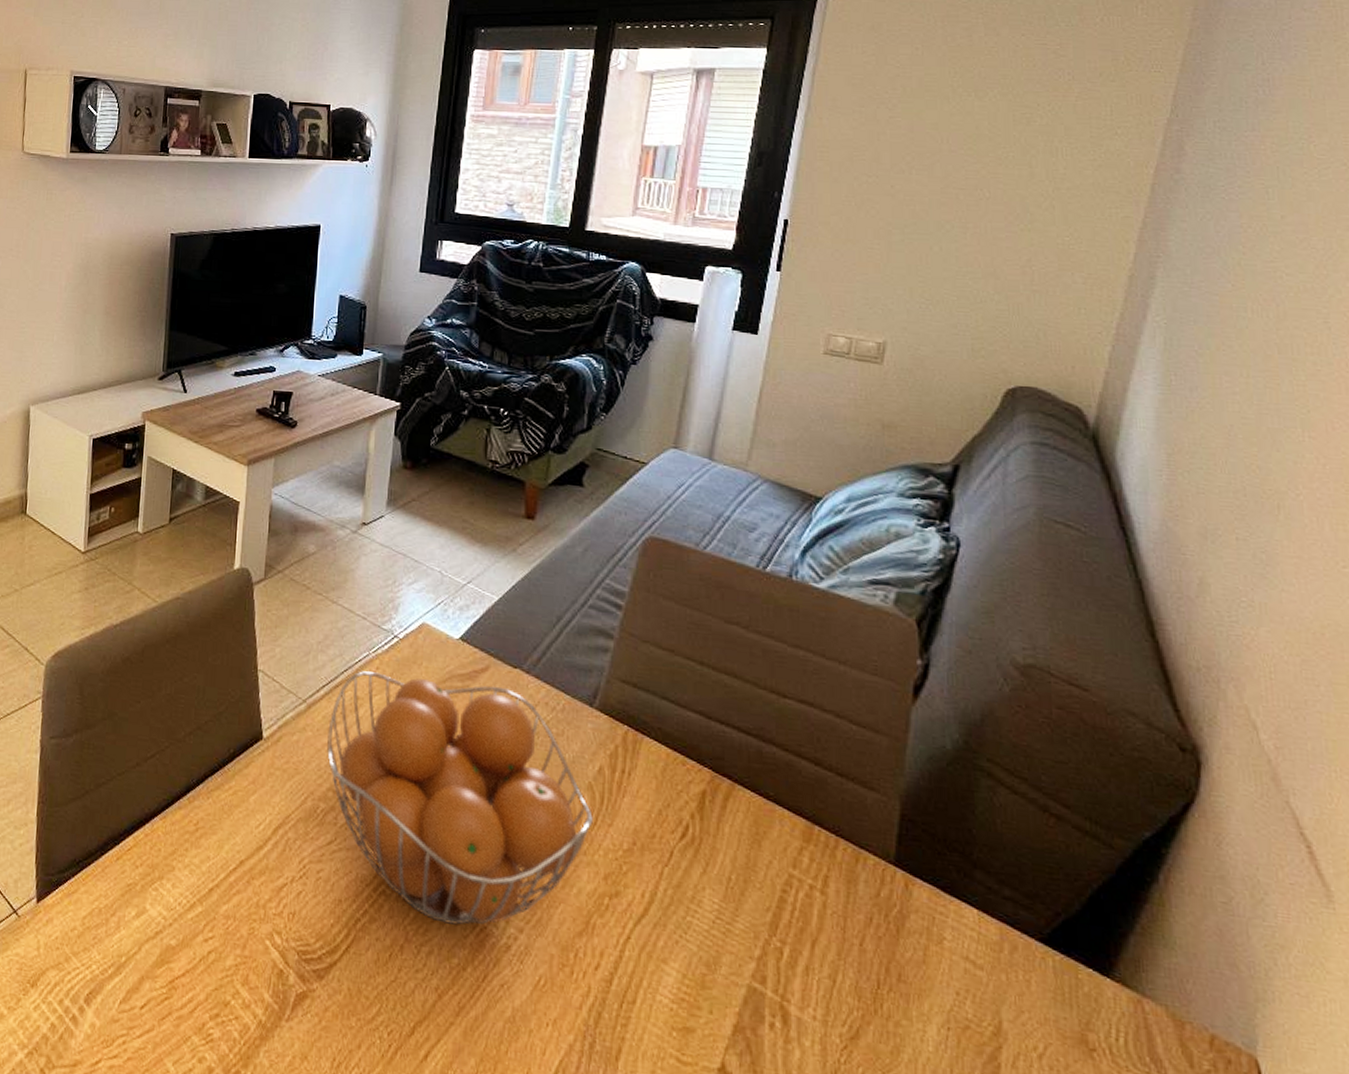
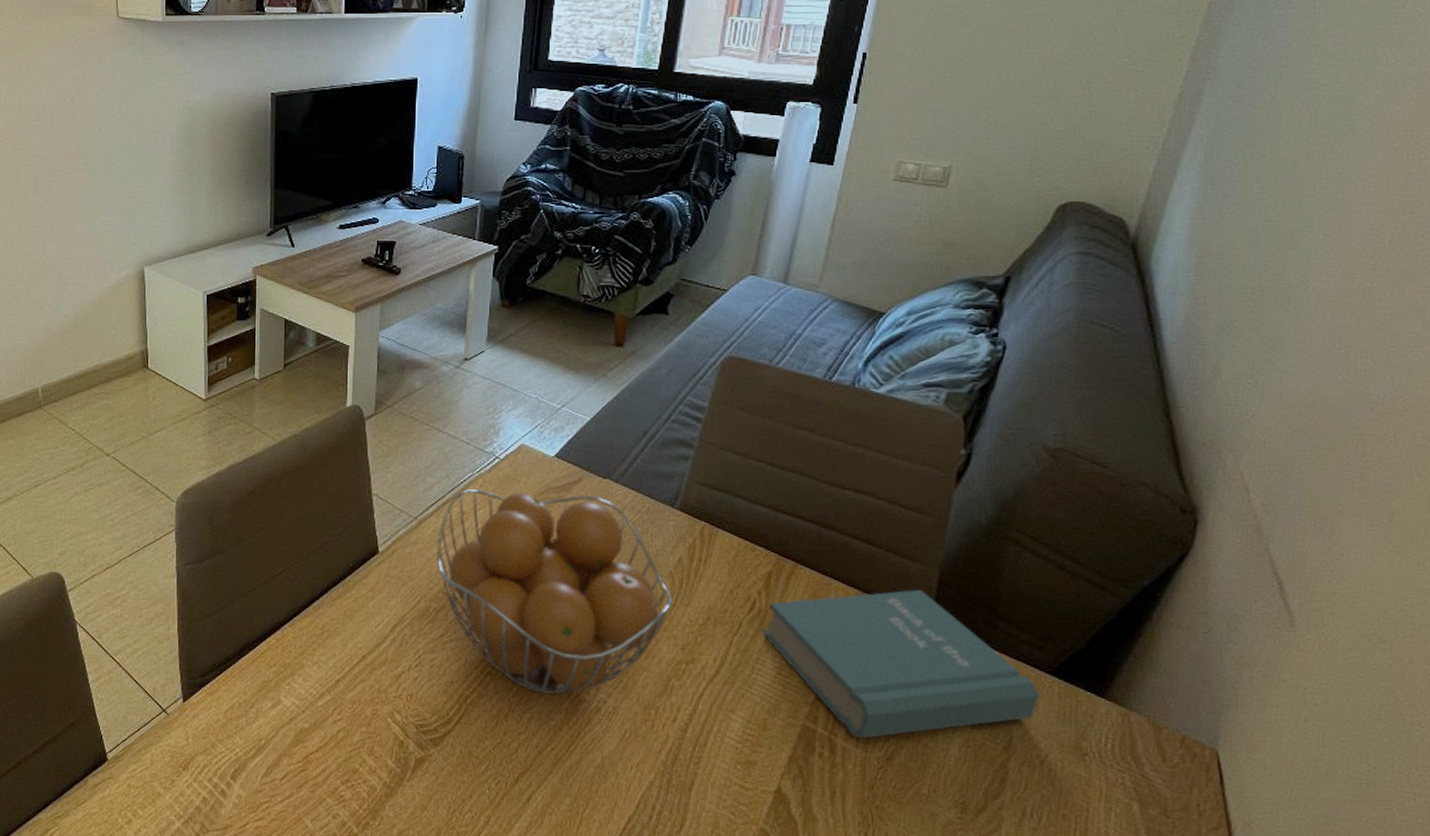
book: none [698,824,1031,1009] -> present [763,589,1040,739]

